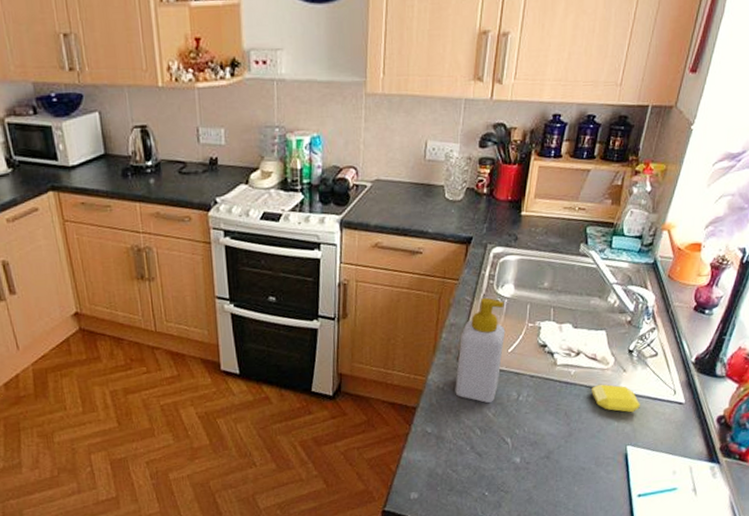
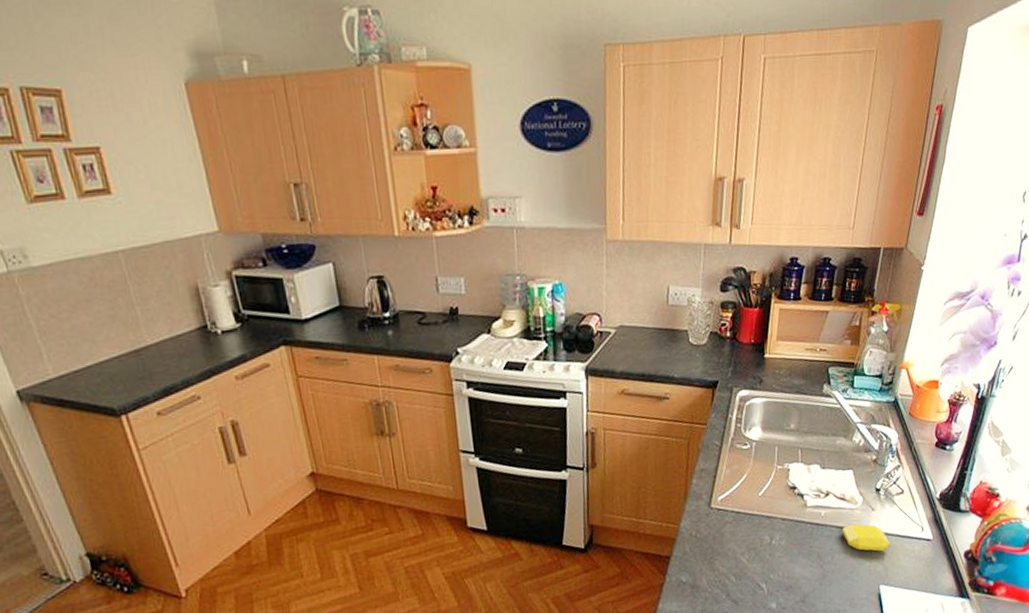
soap bottle: present [455,297,506,404] -> none [708,441,755,549]

